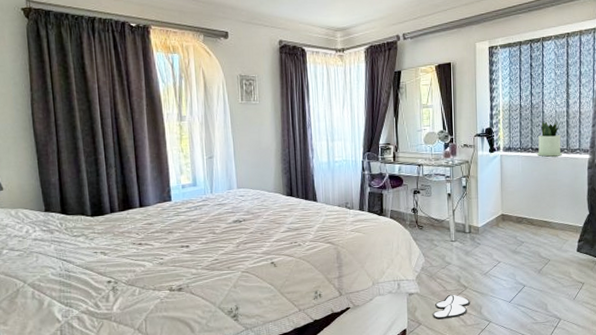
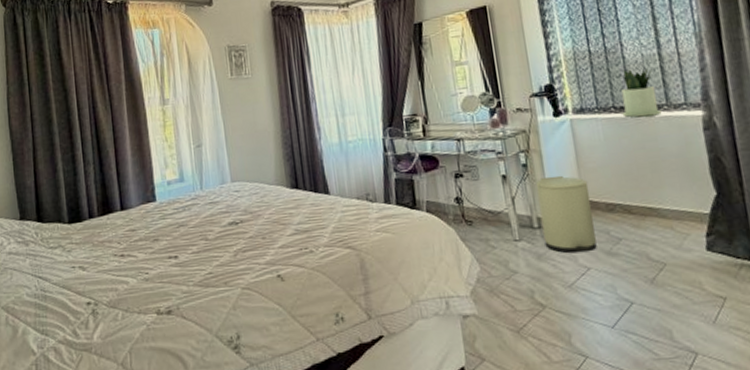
slippers: present [432,294,470,320] -> none [499,316,553,354]
pedal bin: none [471,195,507,251] -> present [535,175,597,254]

